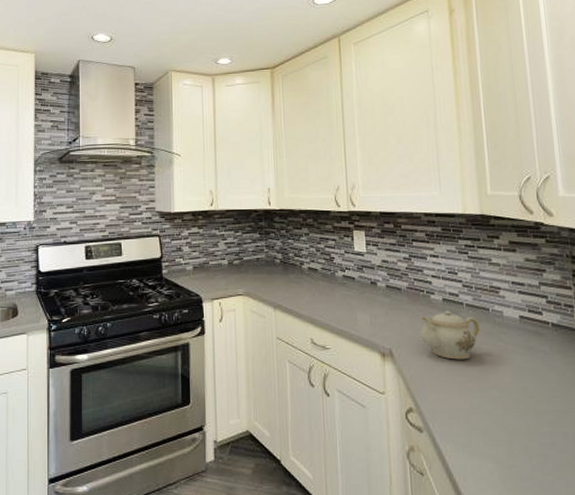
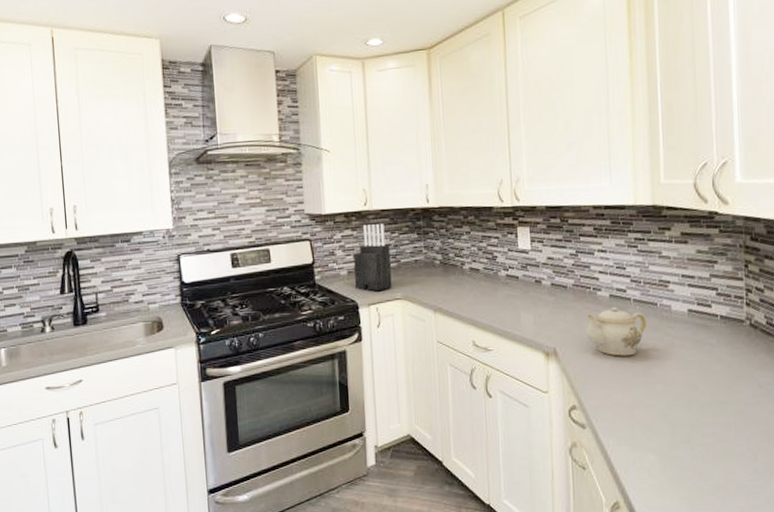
knife block: none [199,223,235,286] -> present [354,224,392,291]

